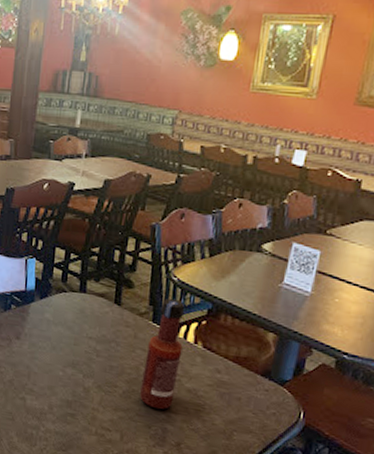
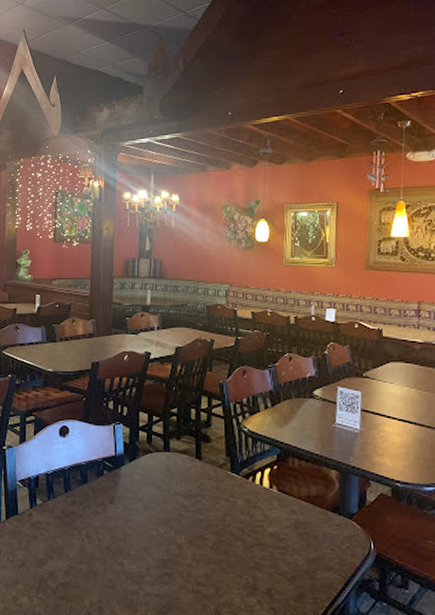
tabasco sauce: present [140,299,184,410] -> none [228,449,261,558]

